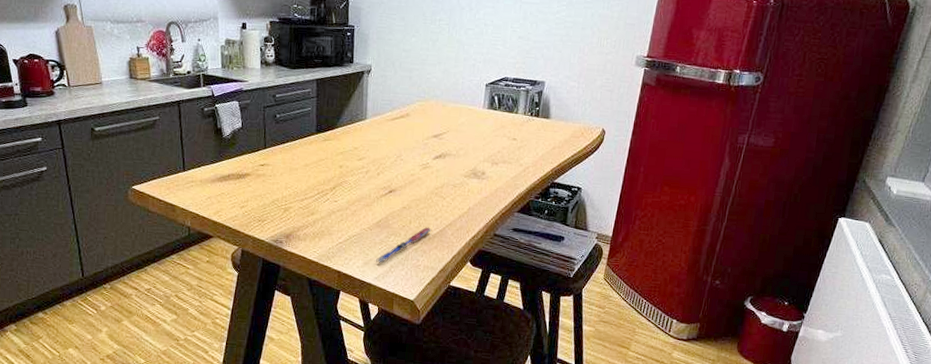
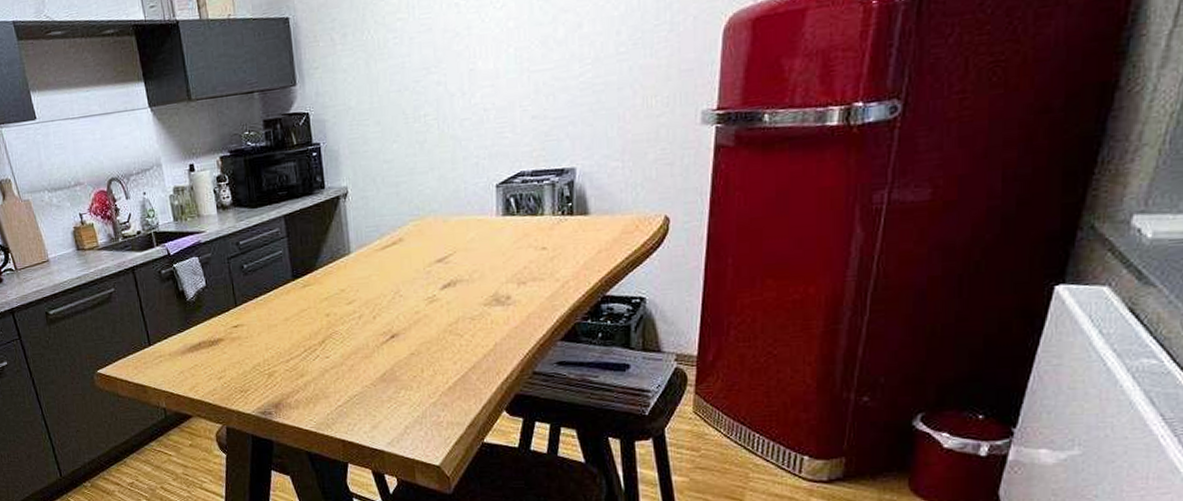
pen: present [374,227,431,264] -> none [384,374,450,426]

